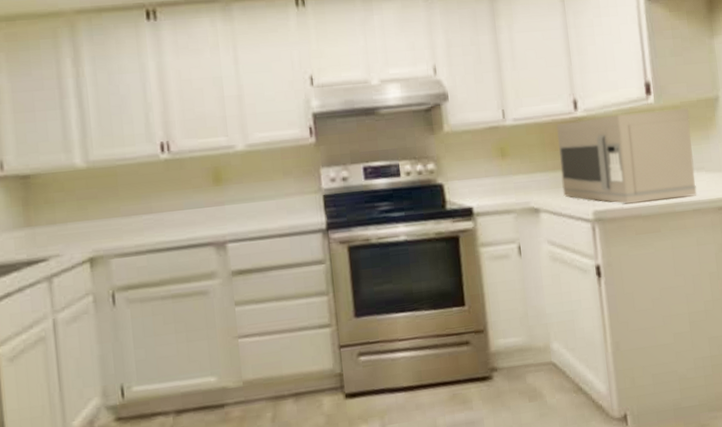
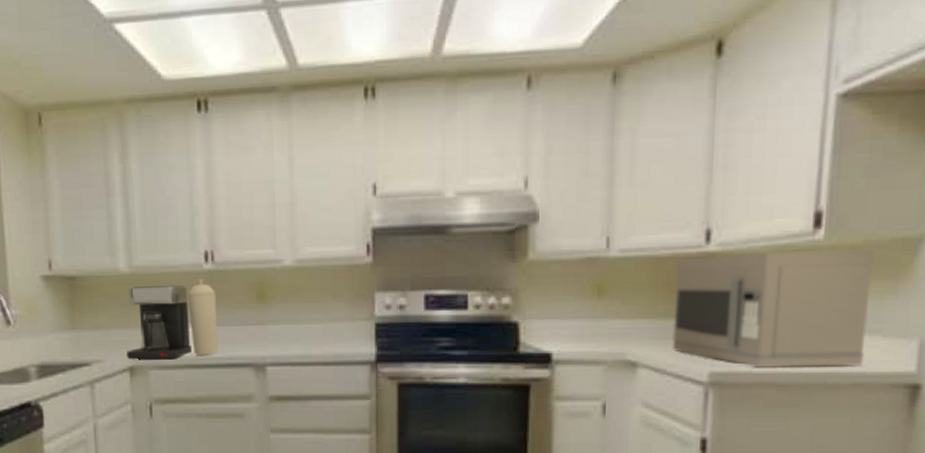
coffee maker: none [86,175,154,251] -> present [127,285,193,360]
canister: none [146,167,180,240] -> present [188,278,219,355]

